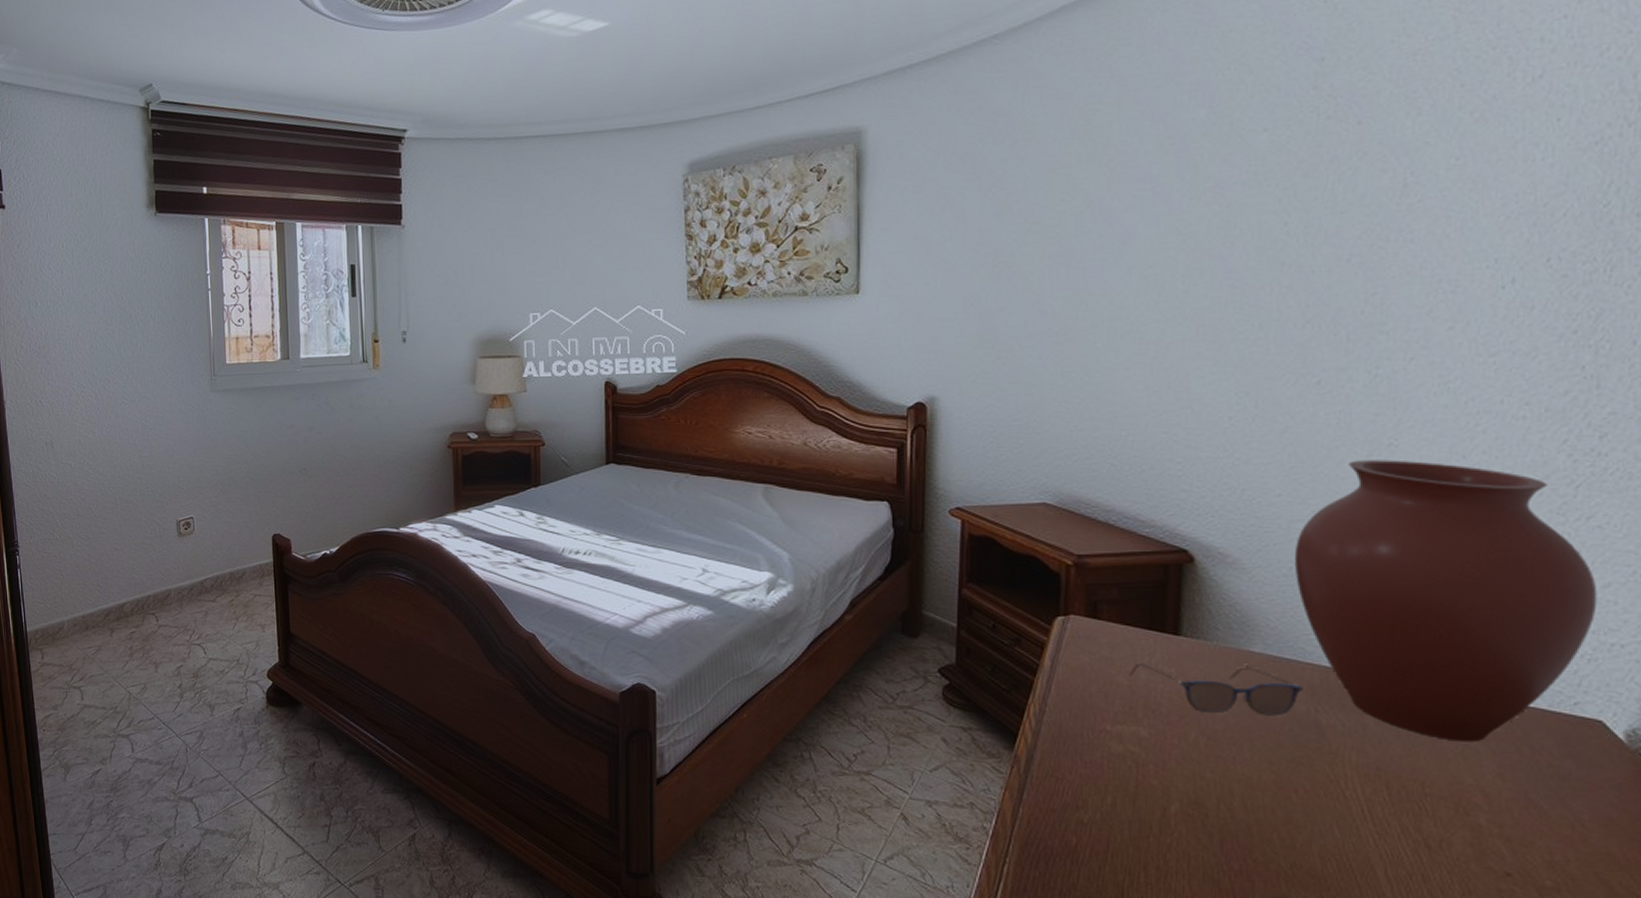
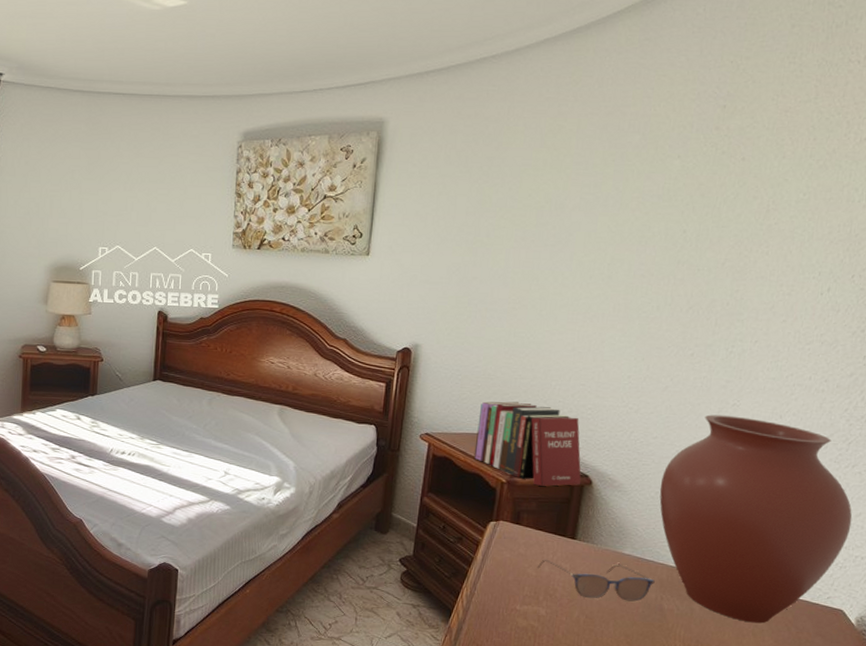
books: none [1024,460,1179,567] -> present [473,401,582,486]

